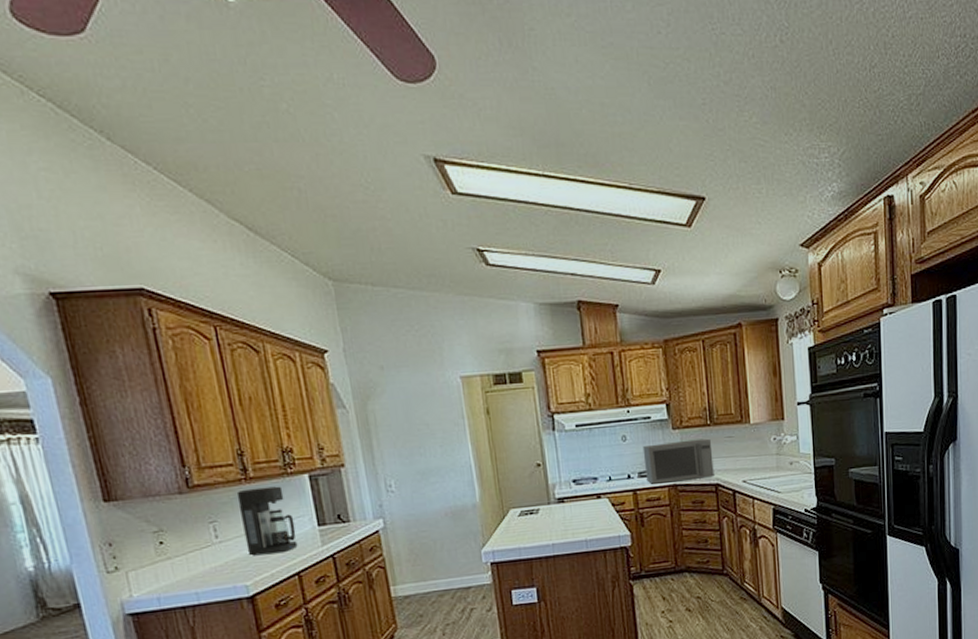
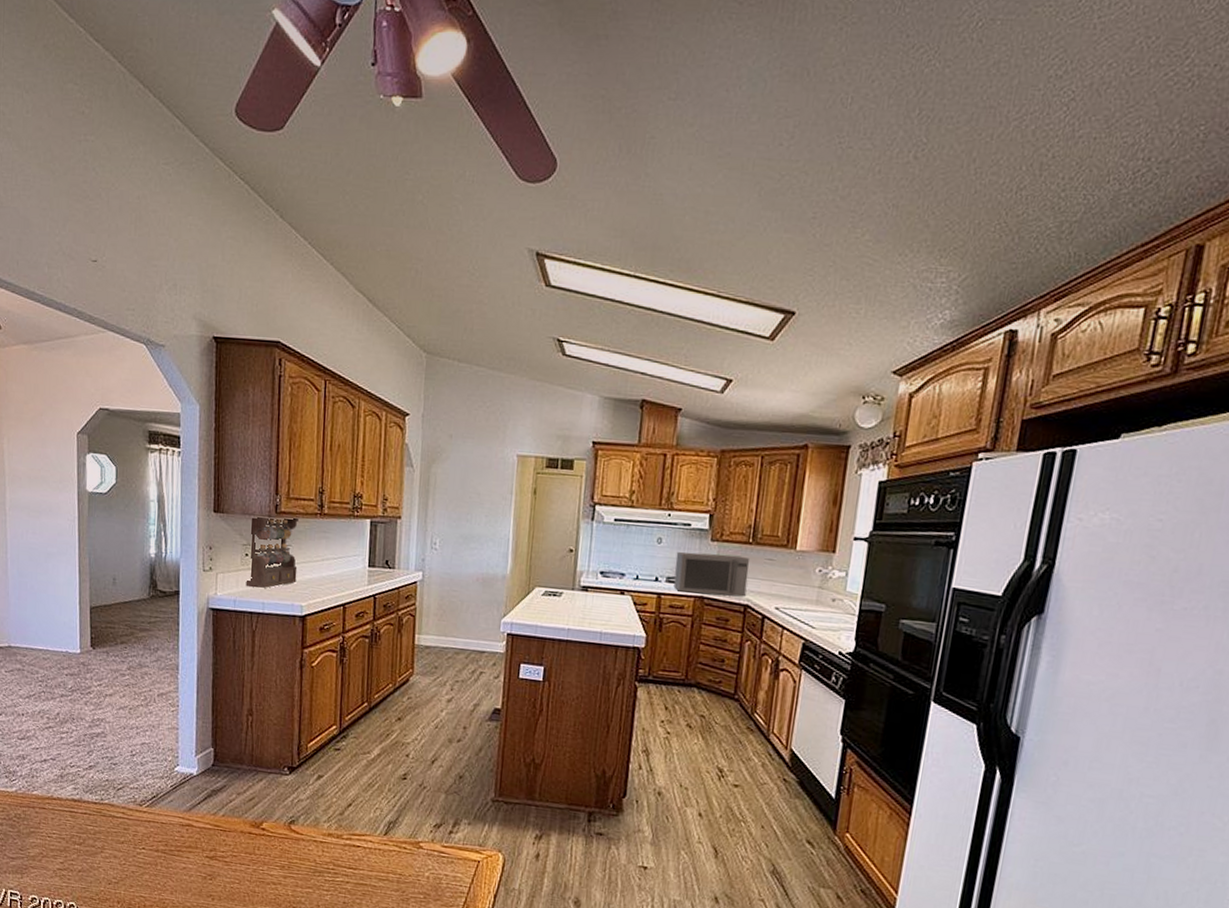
spice rack: none [158,489,234,580] -> present [245,517,298,589]
coffee maker: present [236,486,298,556] -> none [308,522,351,584]

